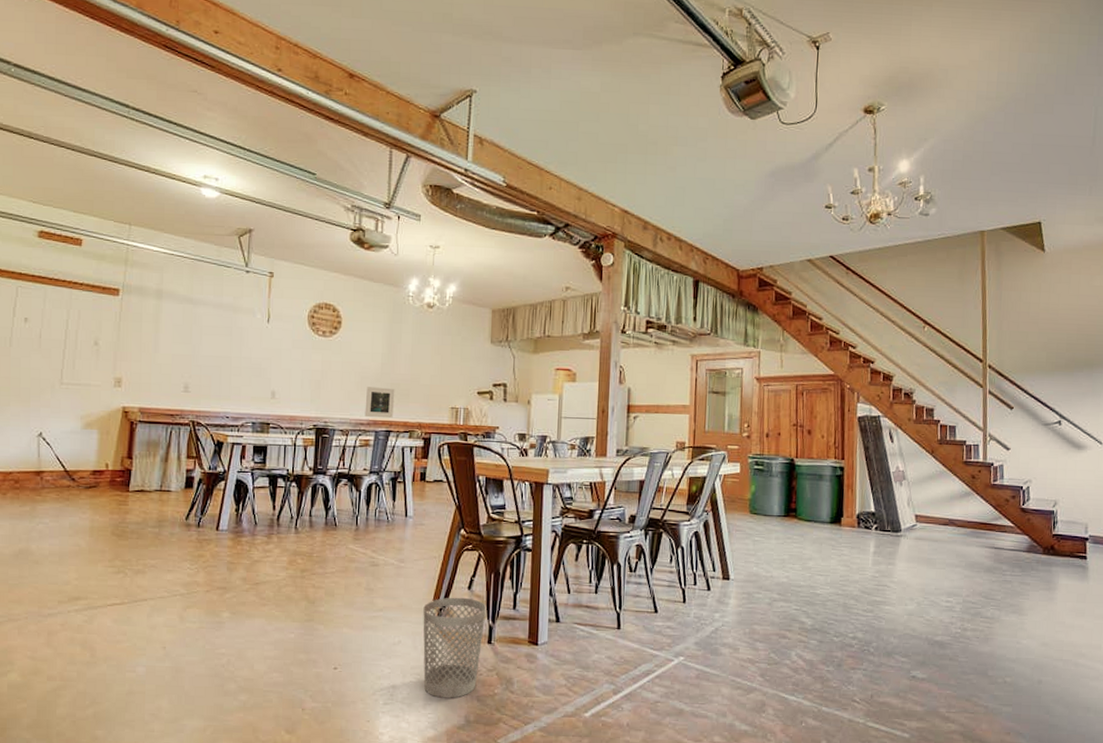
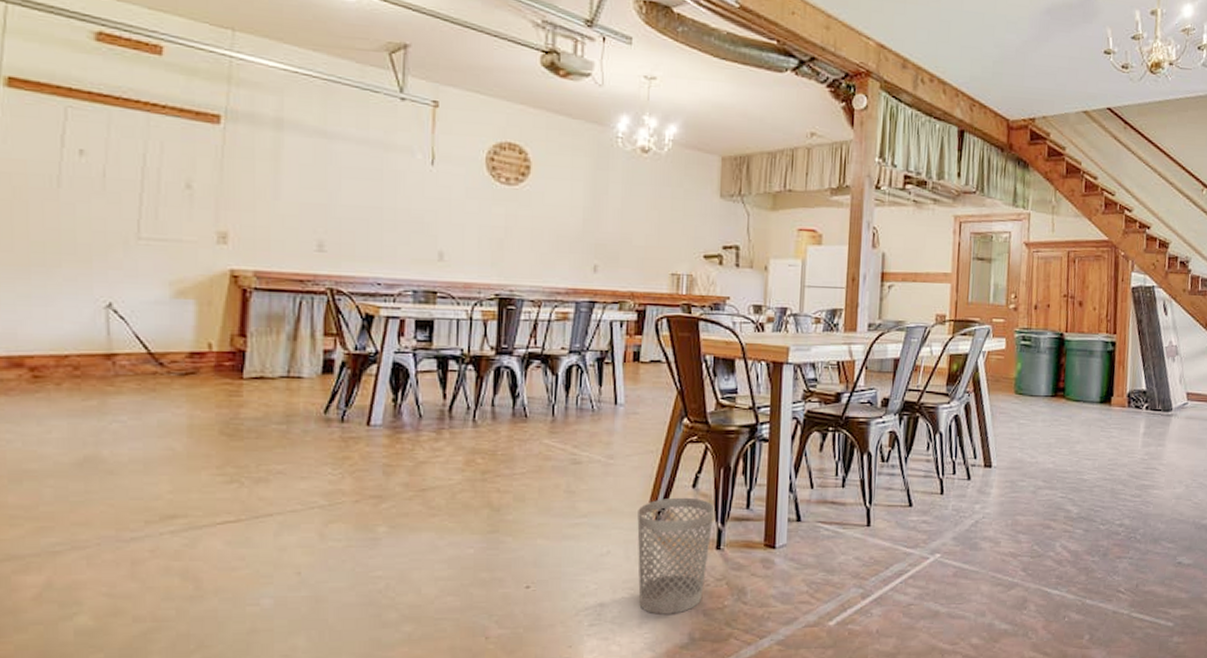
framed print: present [364,387,395,419] -> none [562,247,601,287]

